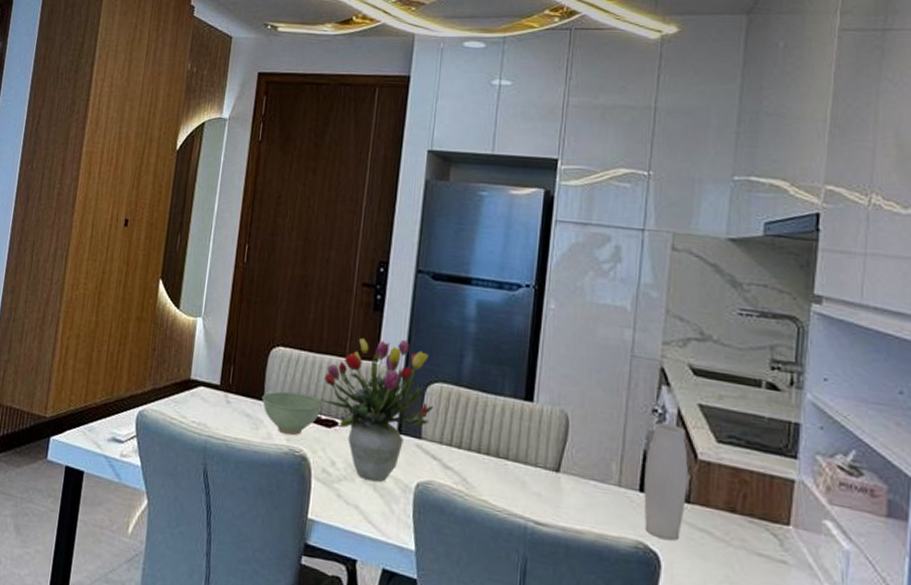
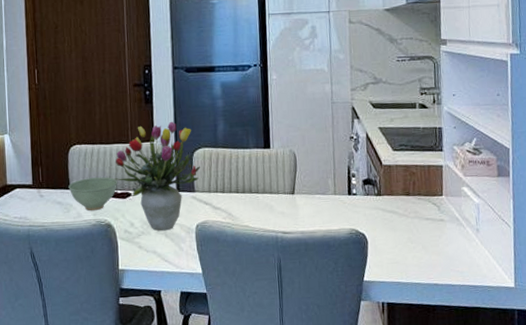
vase: present [643,422,689,541] -> none [350,145,379,224]

